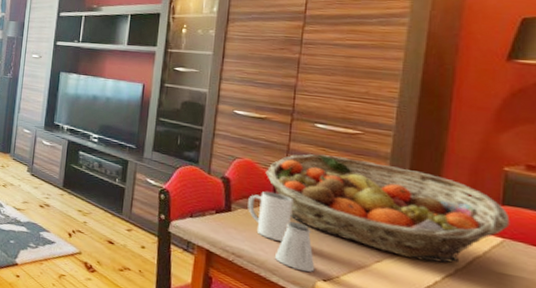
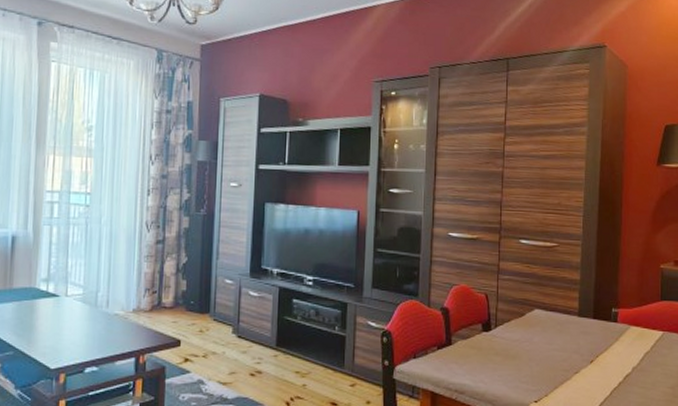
mug: present [248,191,294,241] -> none [466,318,506,368]
fruit basket: present [265,154,510,263] -> none [480,271,667,365]
saltshaker: present [274,221,315,272] -> none [492,345,527,397]

